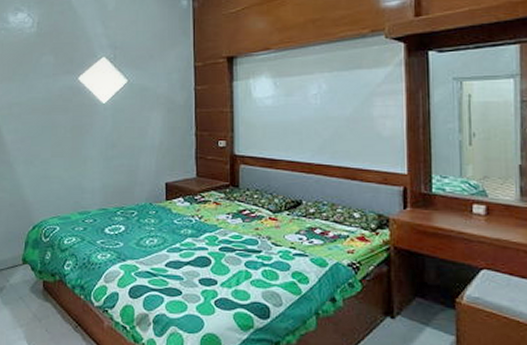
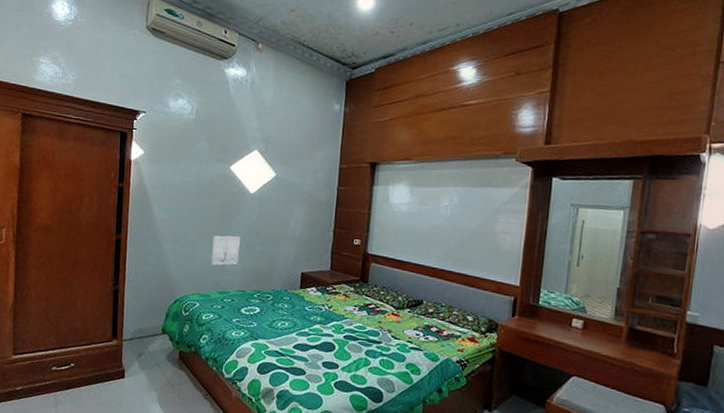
wall art: none [66,151,97,185] -> present [210,235,240,266]

